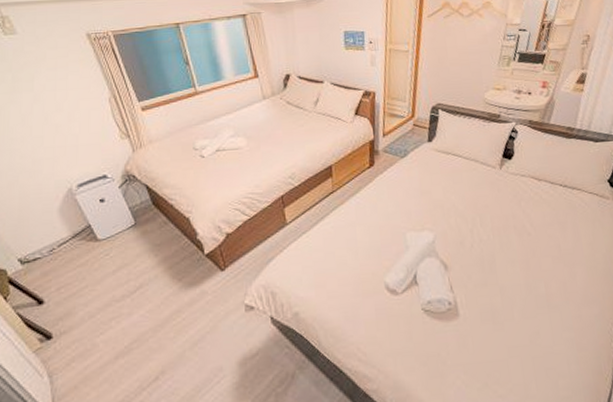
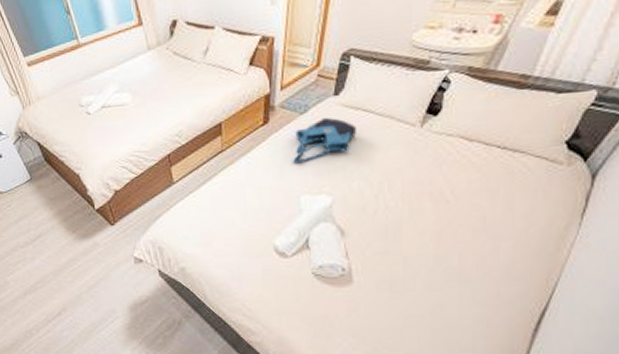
tote bag: none [397,160,450,201] -> present [293,117,358,162]

